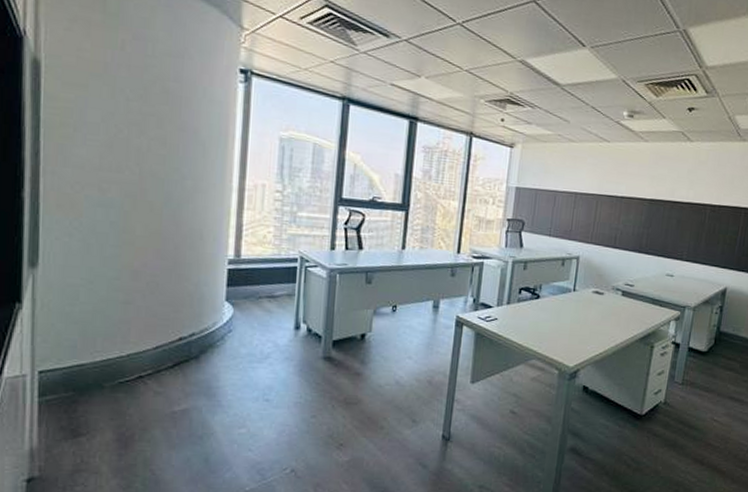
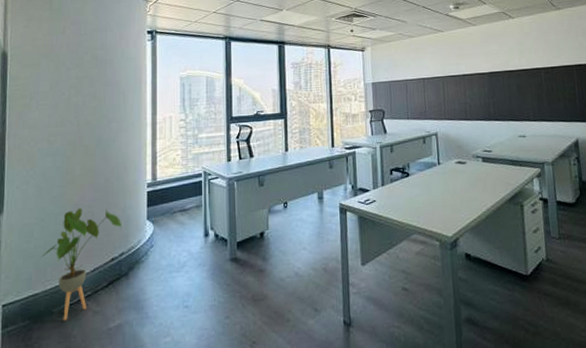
house plant: none [90,275,194,397] -> present [42,208,121,321]

